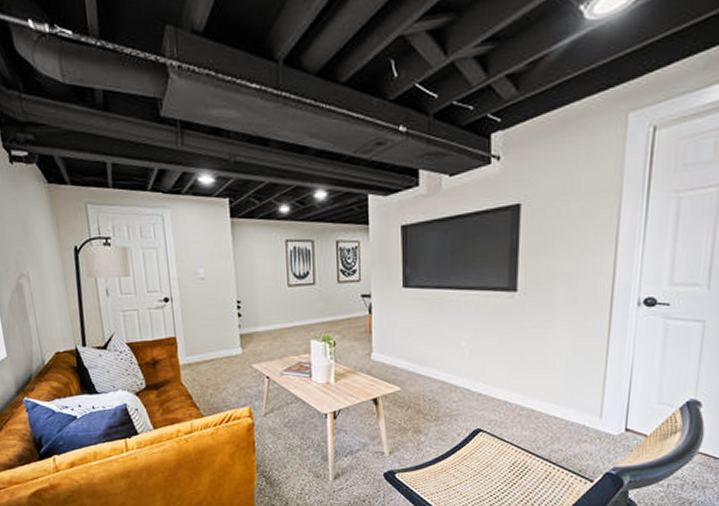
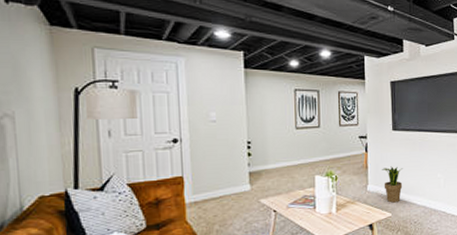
potted plant: none [389,331,417,375] -> present [382,166,404,203]

